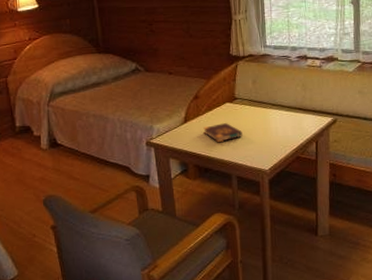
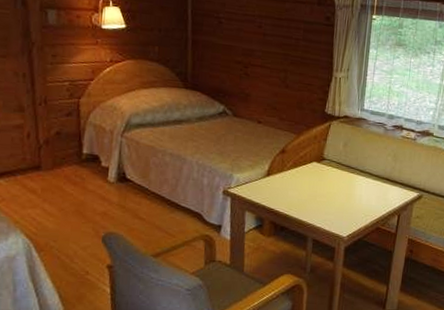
book: present [203,123,243,143] -> none [285,182,325,202]

